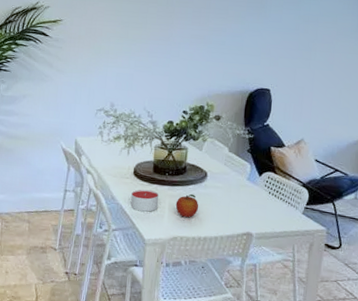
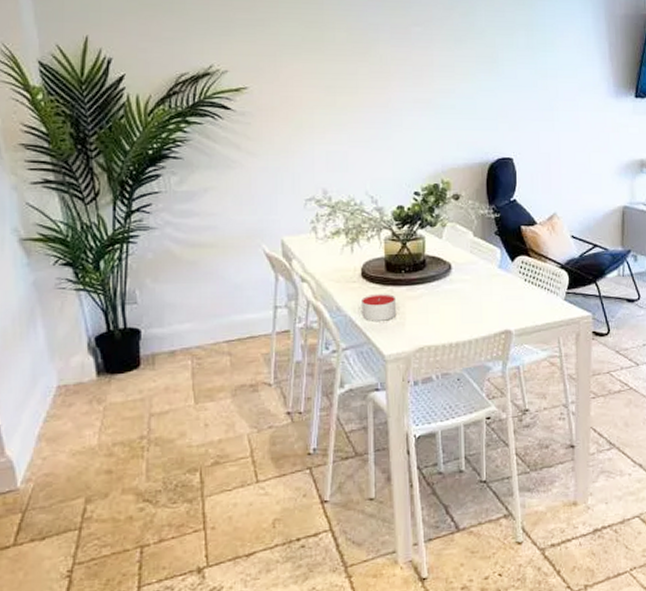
fruit: present [175,194,199,218] -> none [417,292,446,322]

